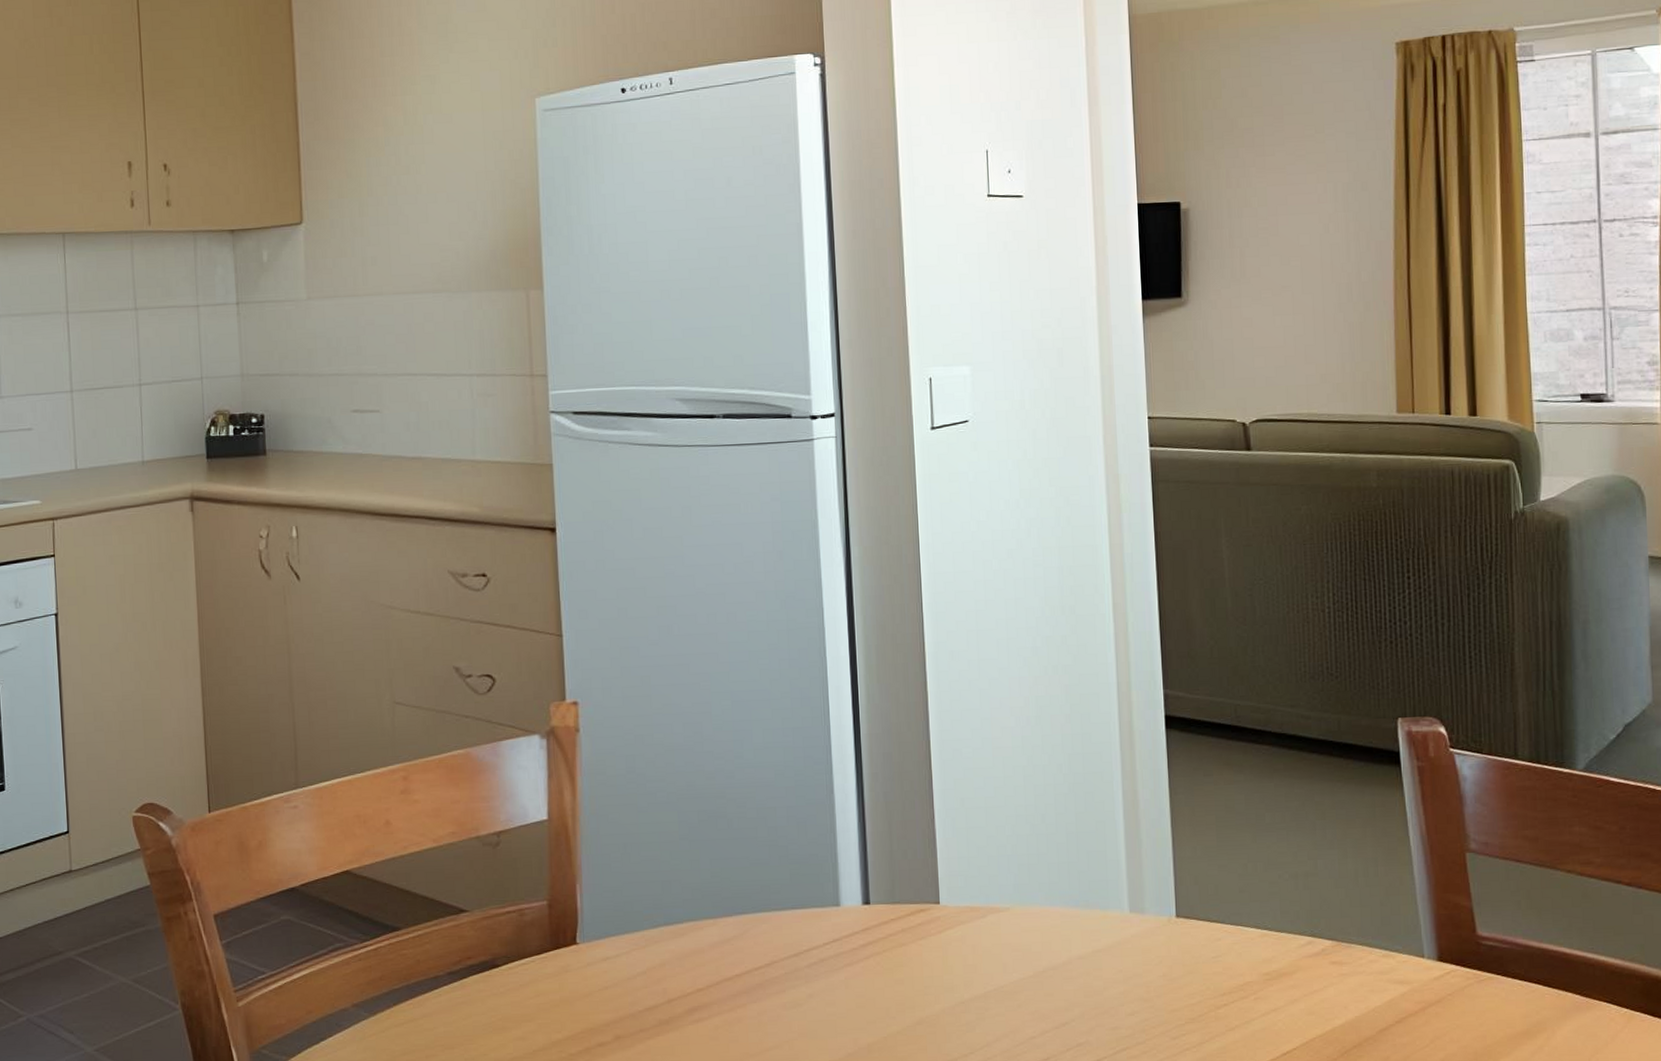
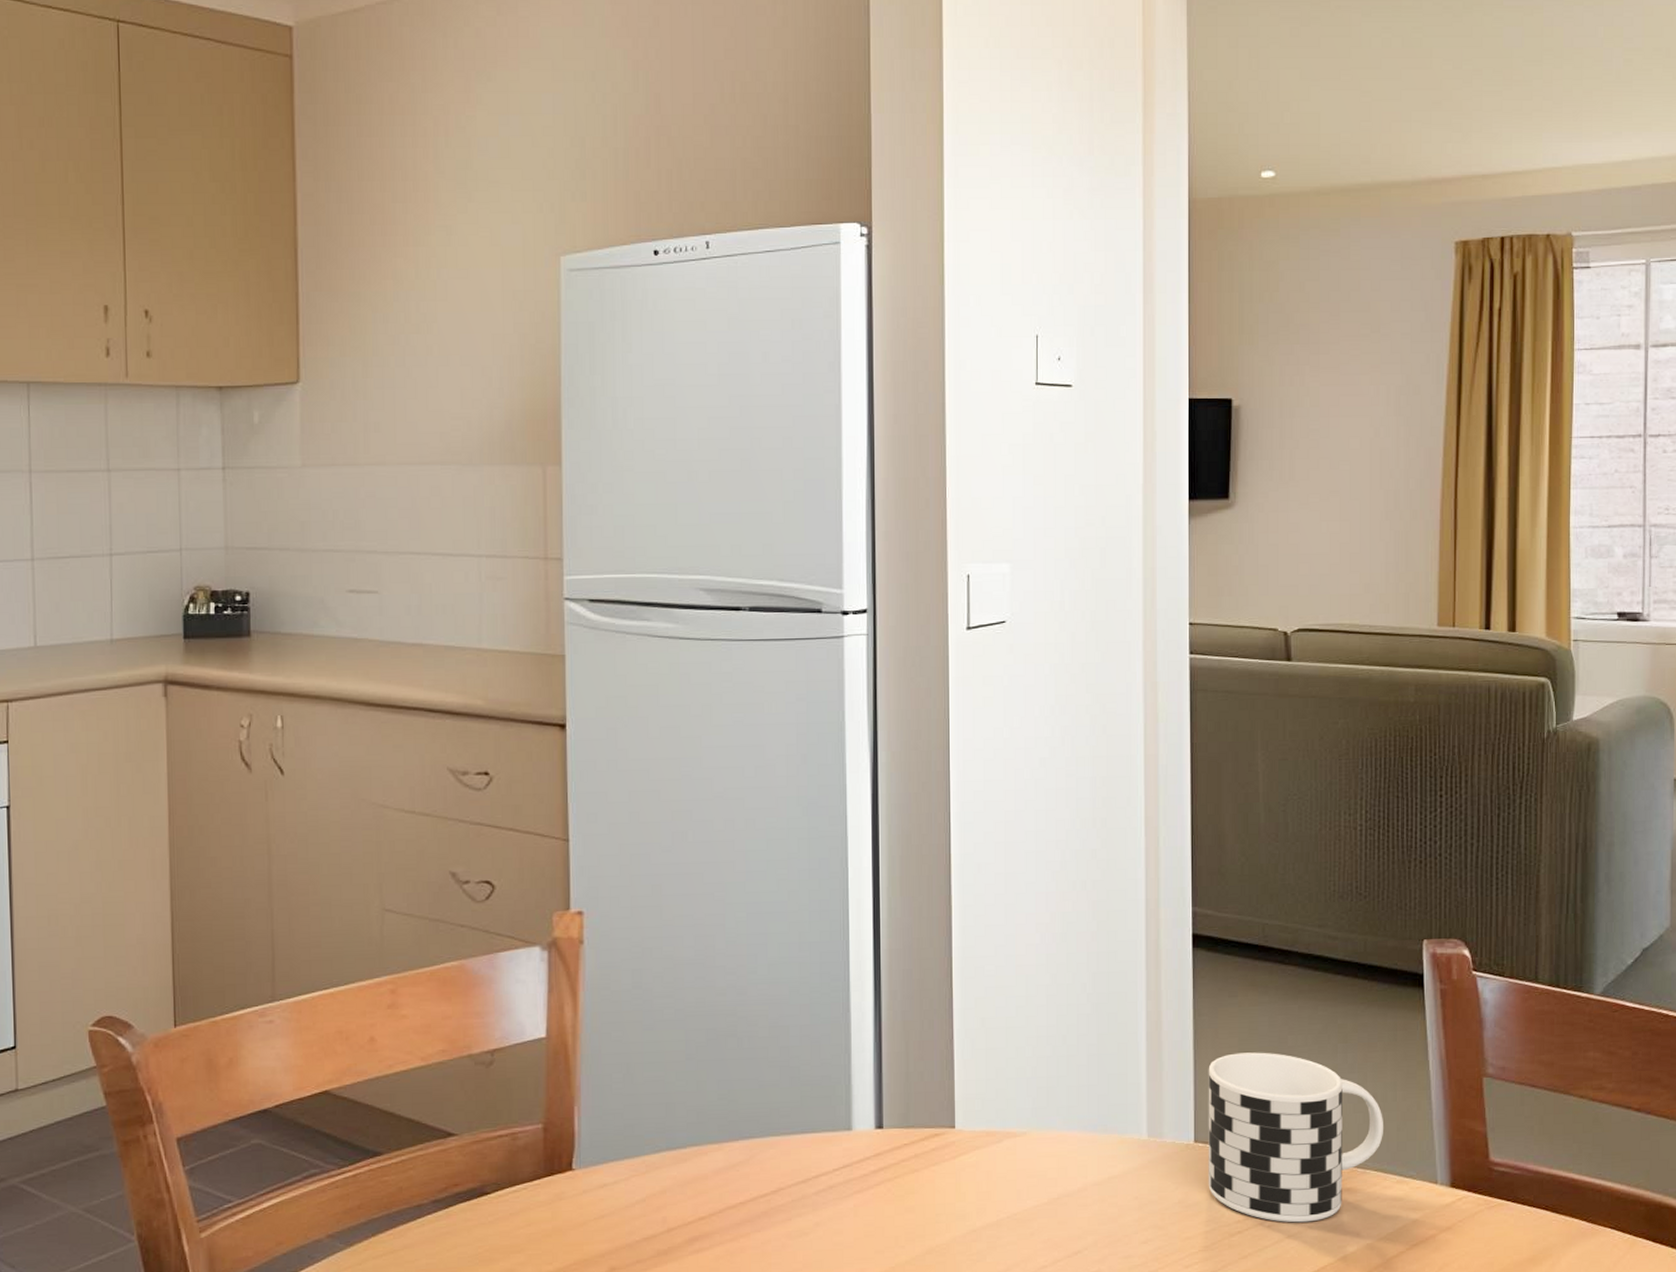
cup: none [1186,829,1366,996] -> present [1208,1052,1383,1223]

